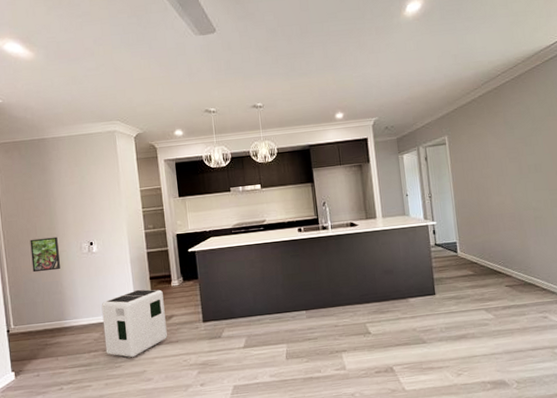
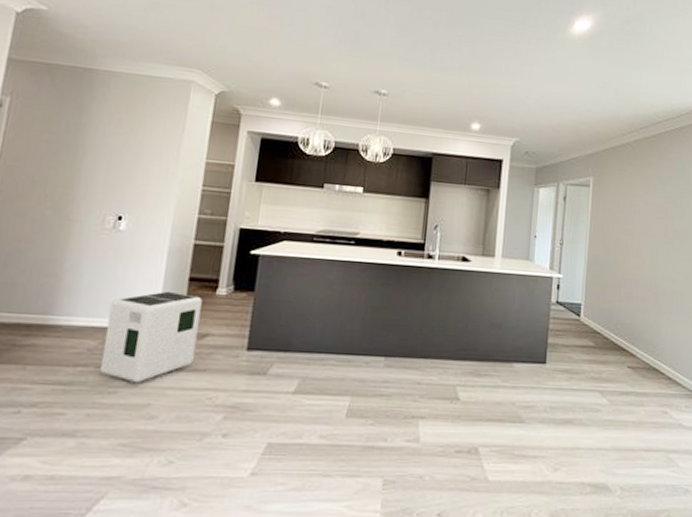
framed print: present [30,236,60,273] -> none [24,196,74,245]

